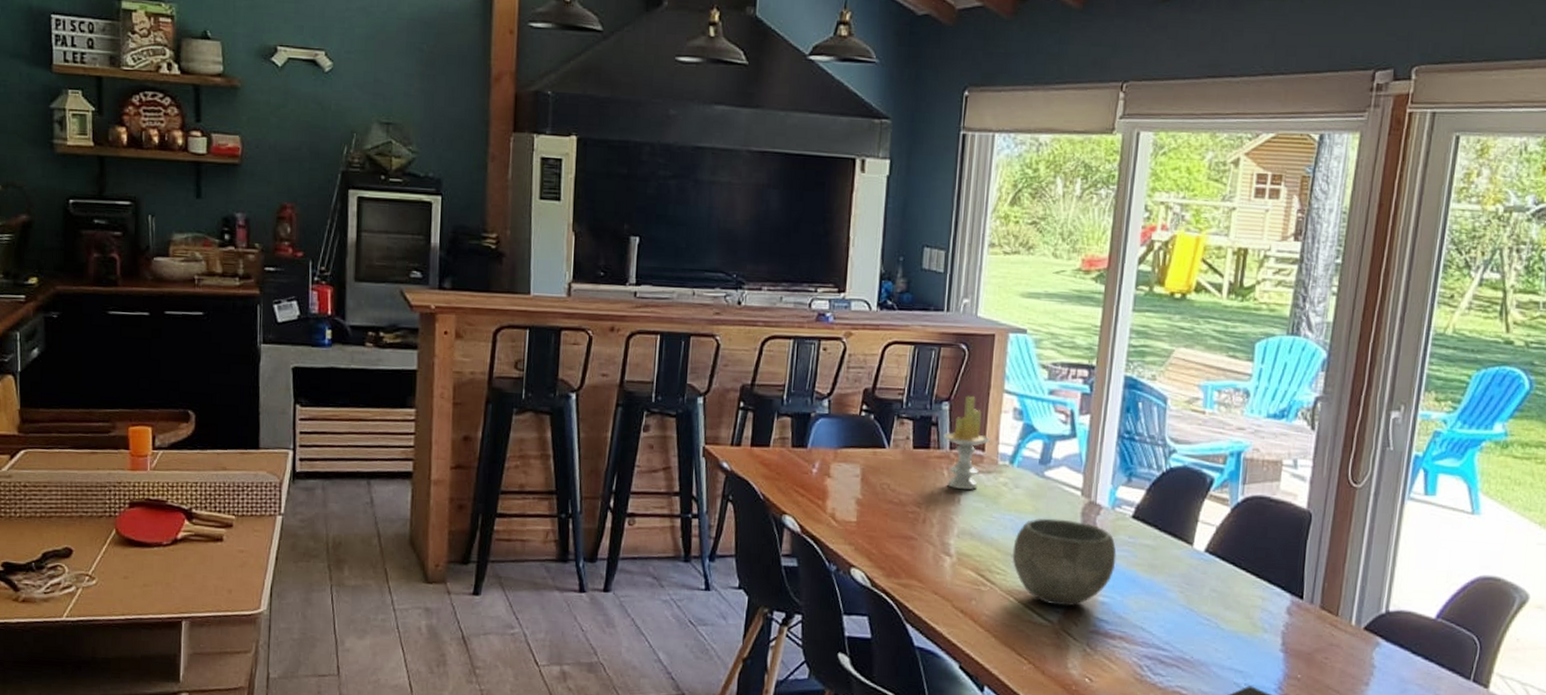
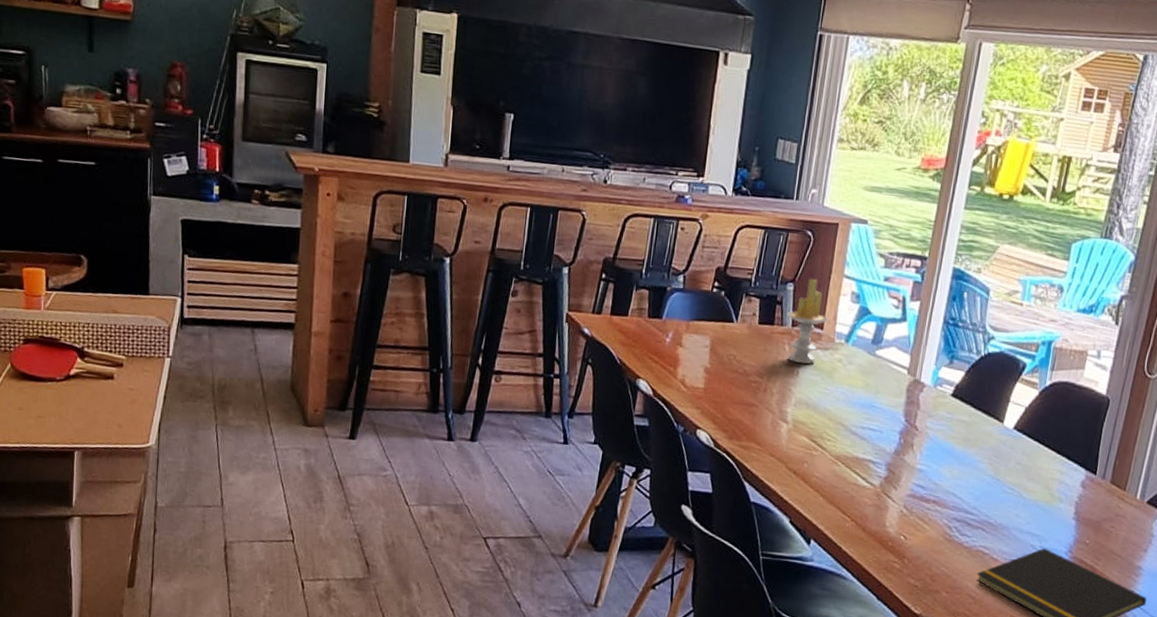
bowl: present [1012,518,1117,607] -> none [842,392,936,472]

